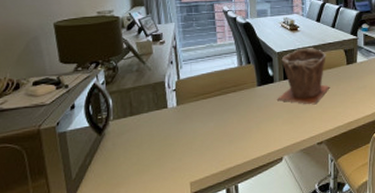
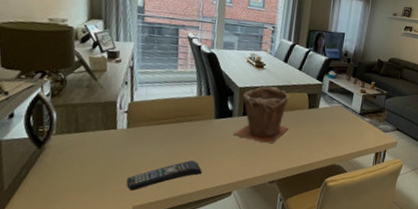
remote control: none [182,130,251,166] -> present [126,160,202,190]

